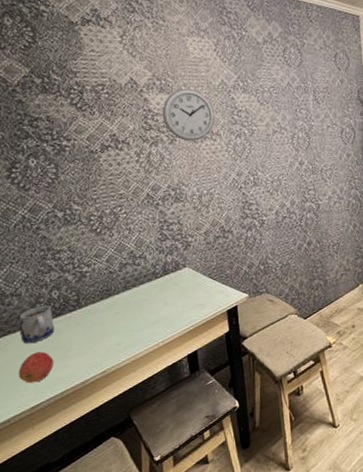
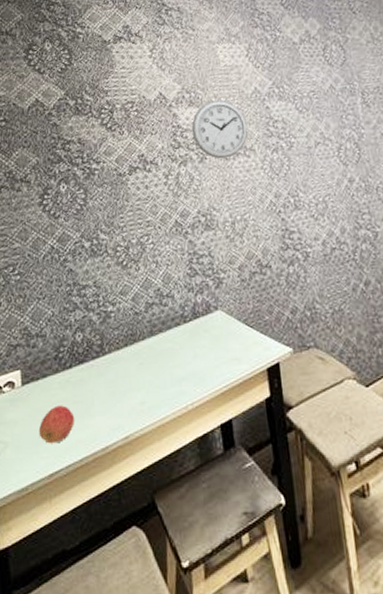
mug: present [19,305,55,344] -> none [42,350,77,395]

